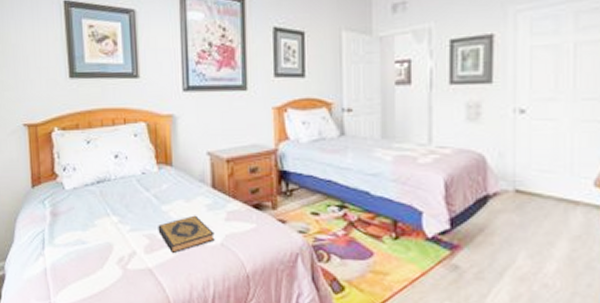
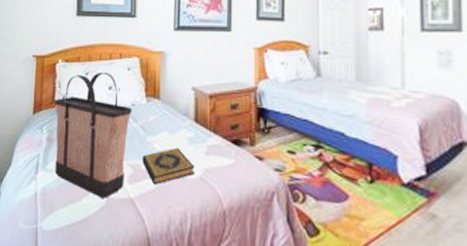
shopping bag: none [55,139,143,270] -> present [55,72,132,198]

